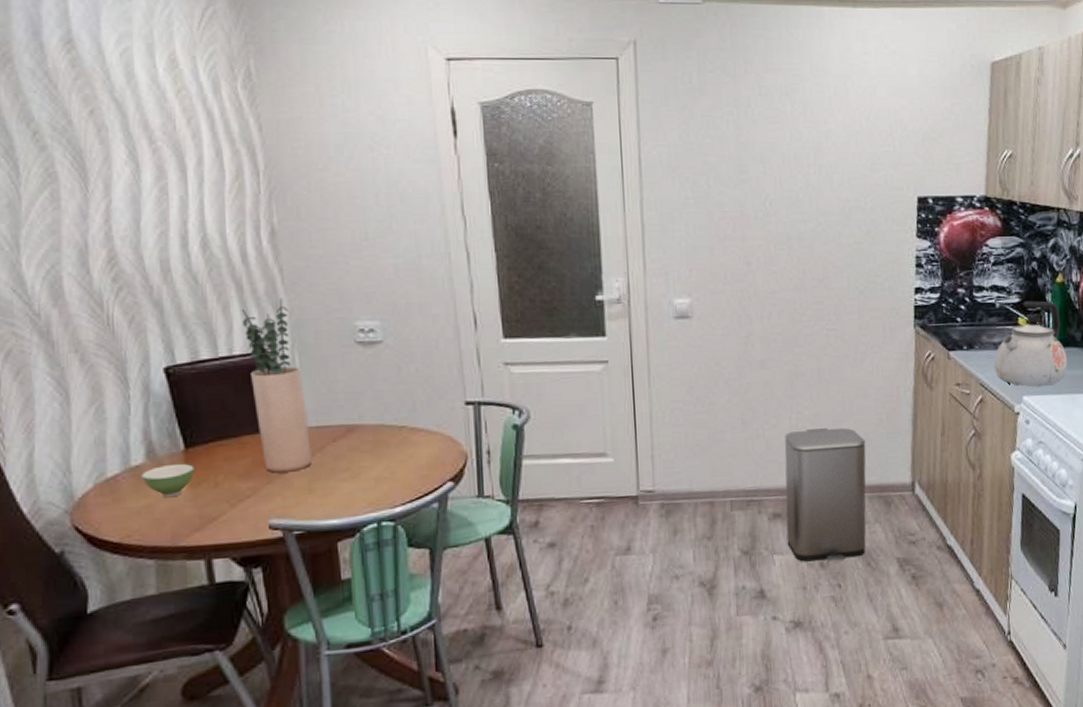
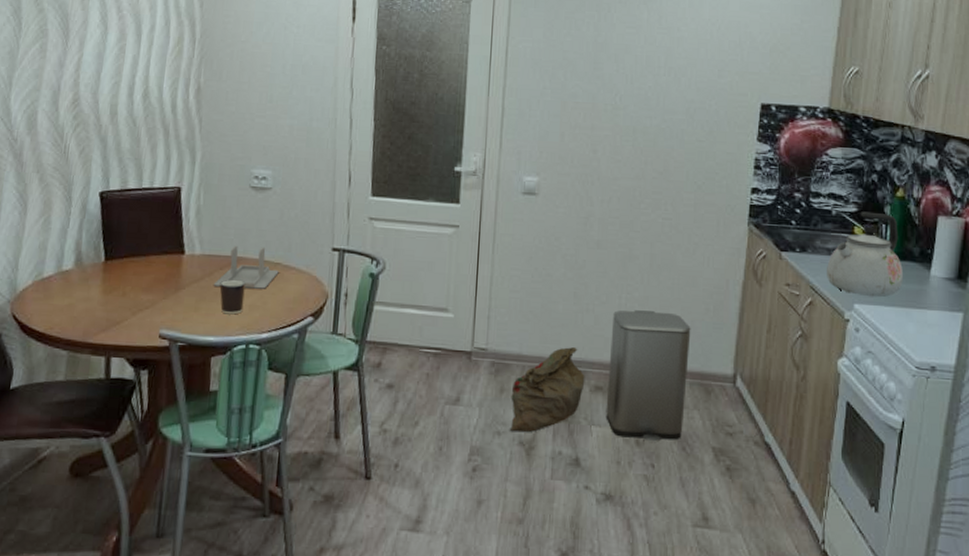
bowl: present [141,463,195,498] -> none [68,272,110,301]
vase: present [241,297,313,473] -> none [163,143,204,291]
napkin holder: none [327,410,405,462] -> present [213,245,279,289]
mug: none [335,450,368,492] -> present [219,279,246,315]
bag: none [685,477,762,573] -> present [509,347,585,433]

